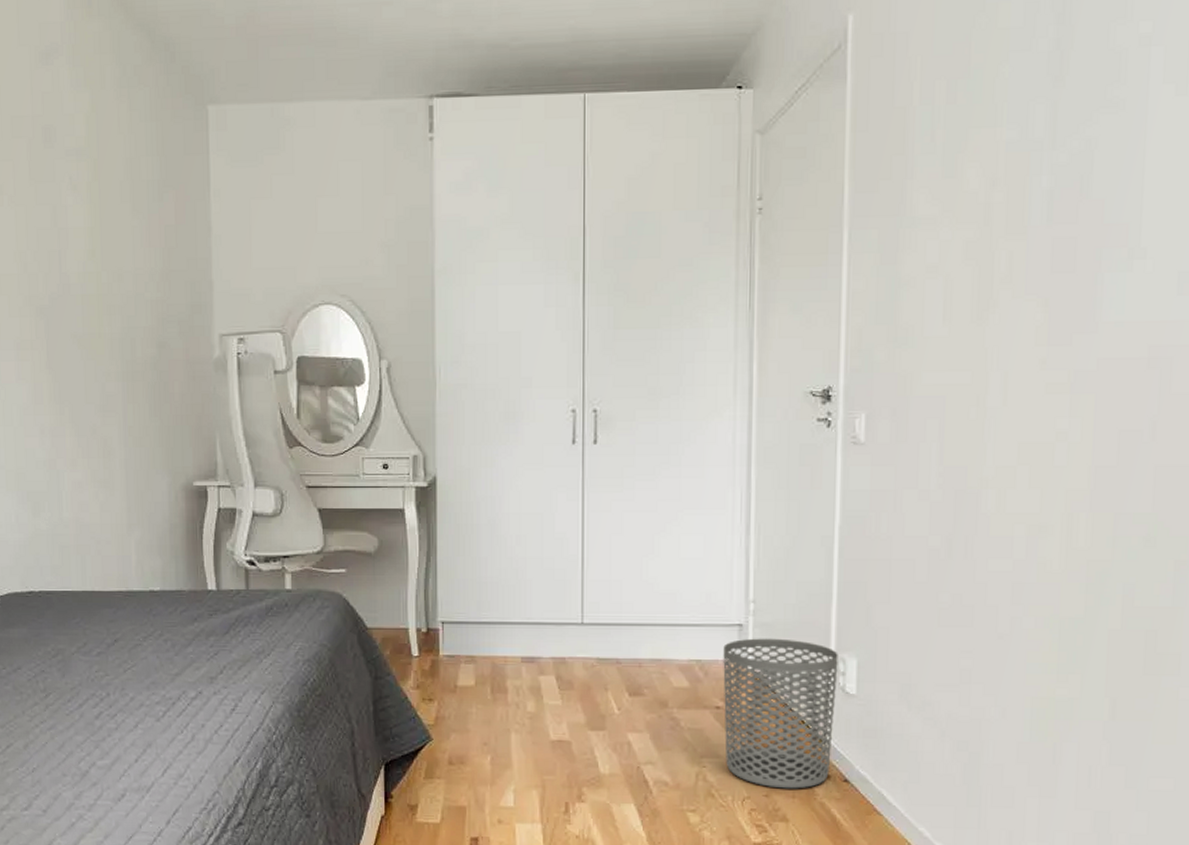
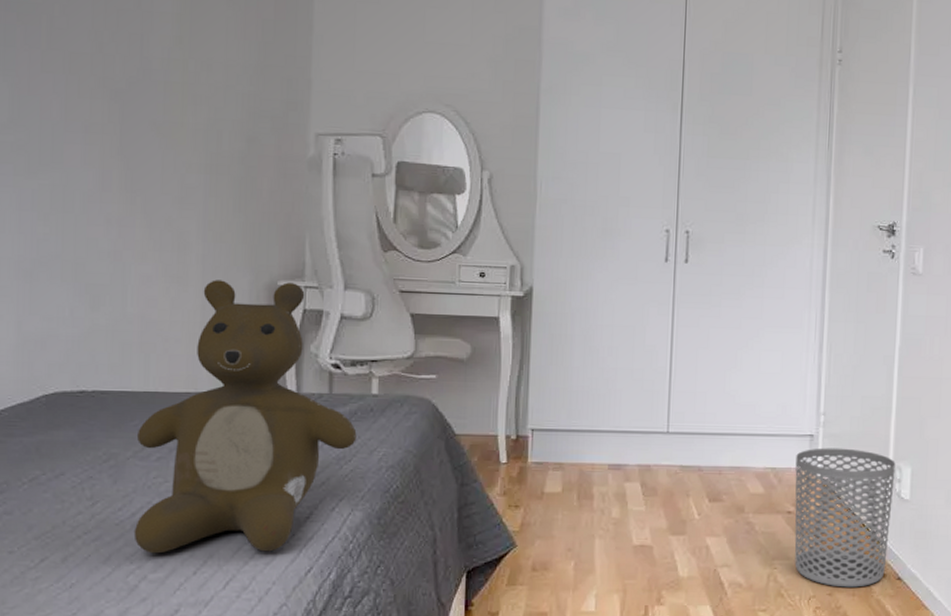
teddy bear: none [78,483,274,742] -> present [133,280,357,554]

